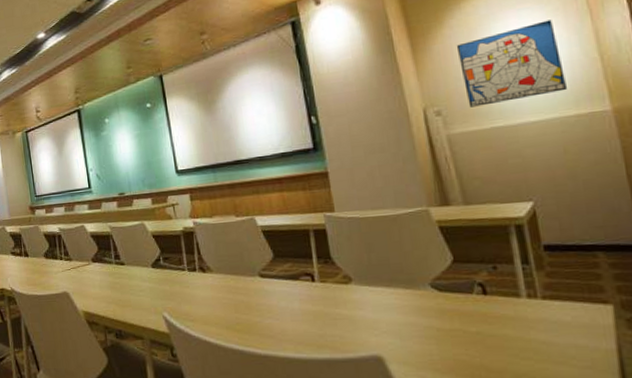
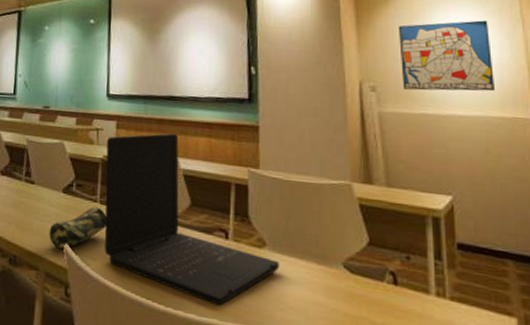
pencil case: none [146,274,198,317] -> present [48,207,107,249]
laptop: none [184,194,369,342] -> present [104,133,280,306]

